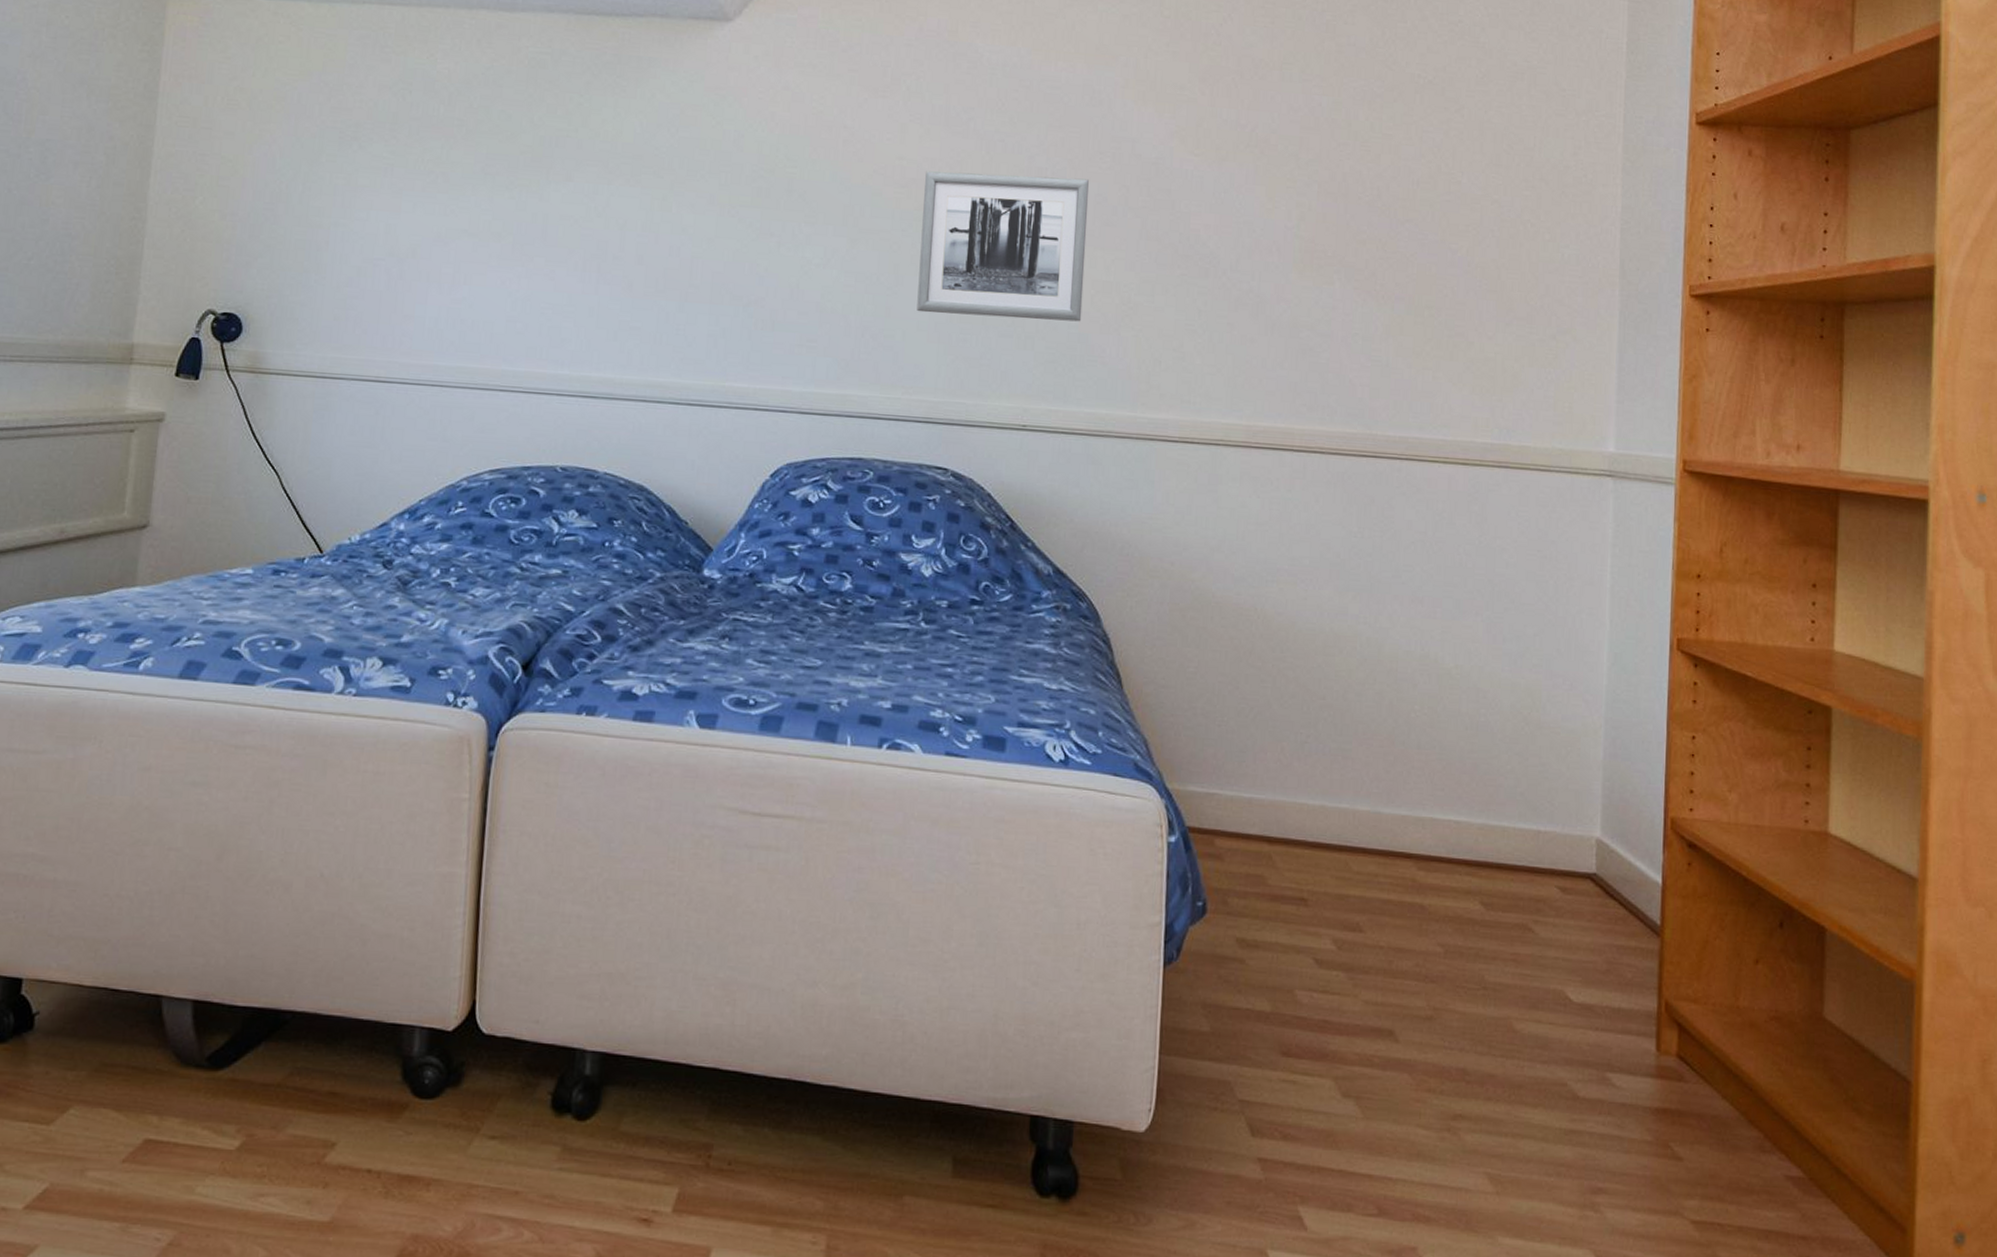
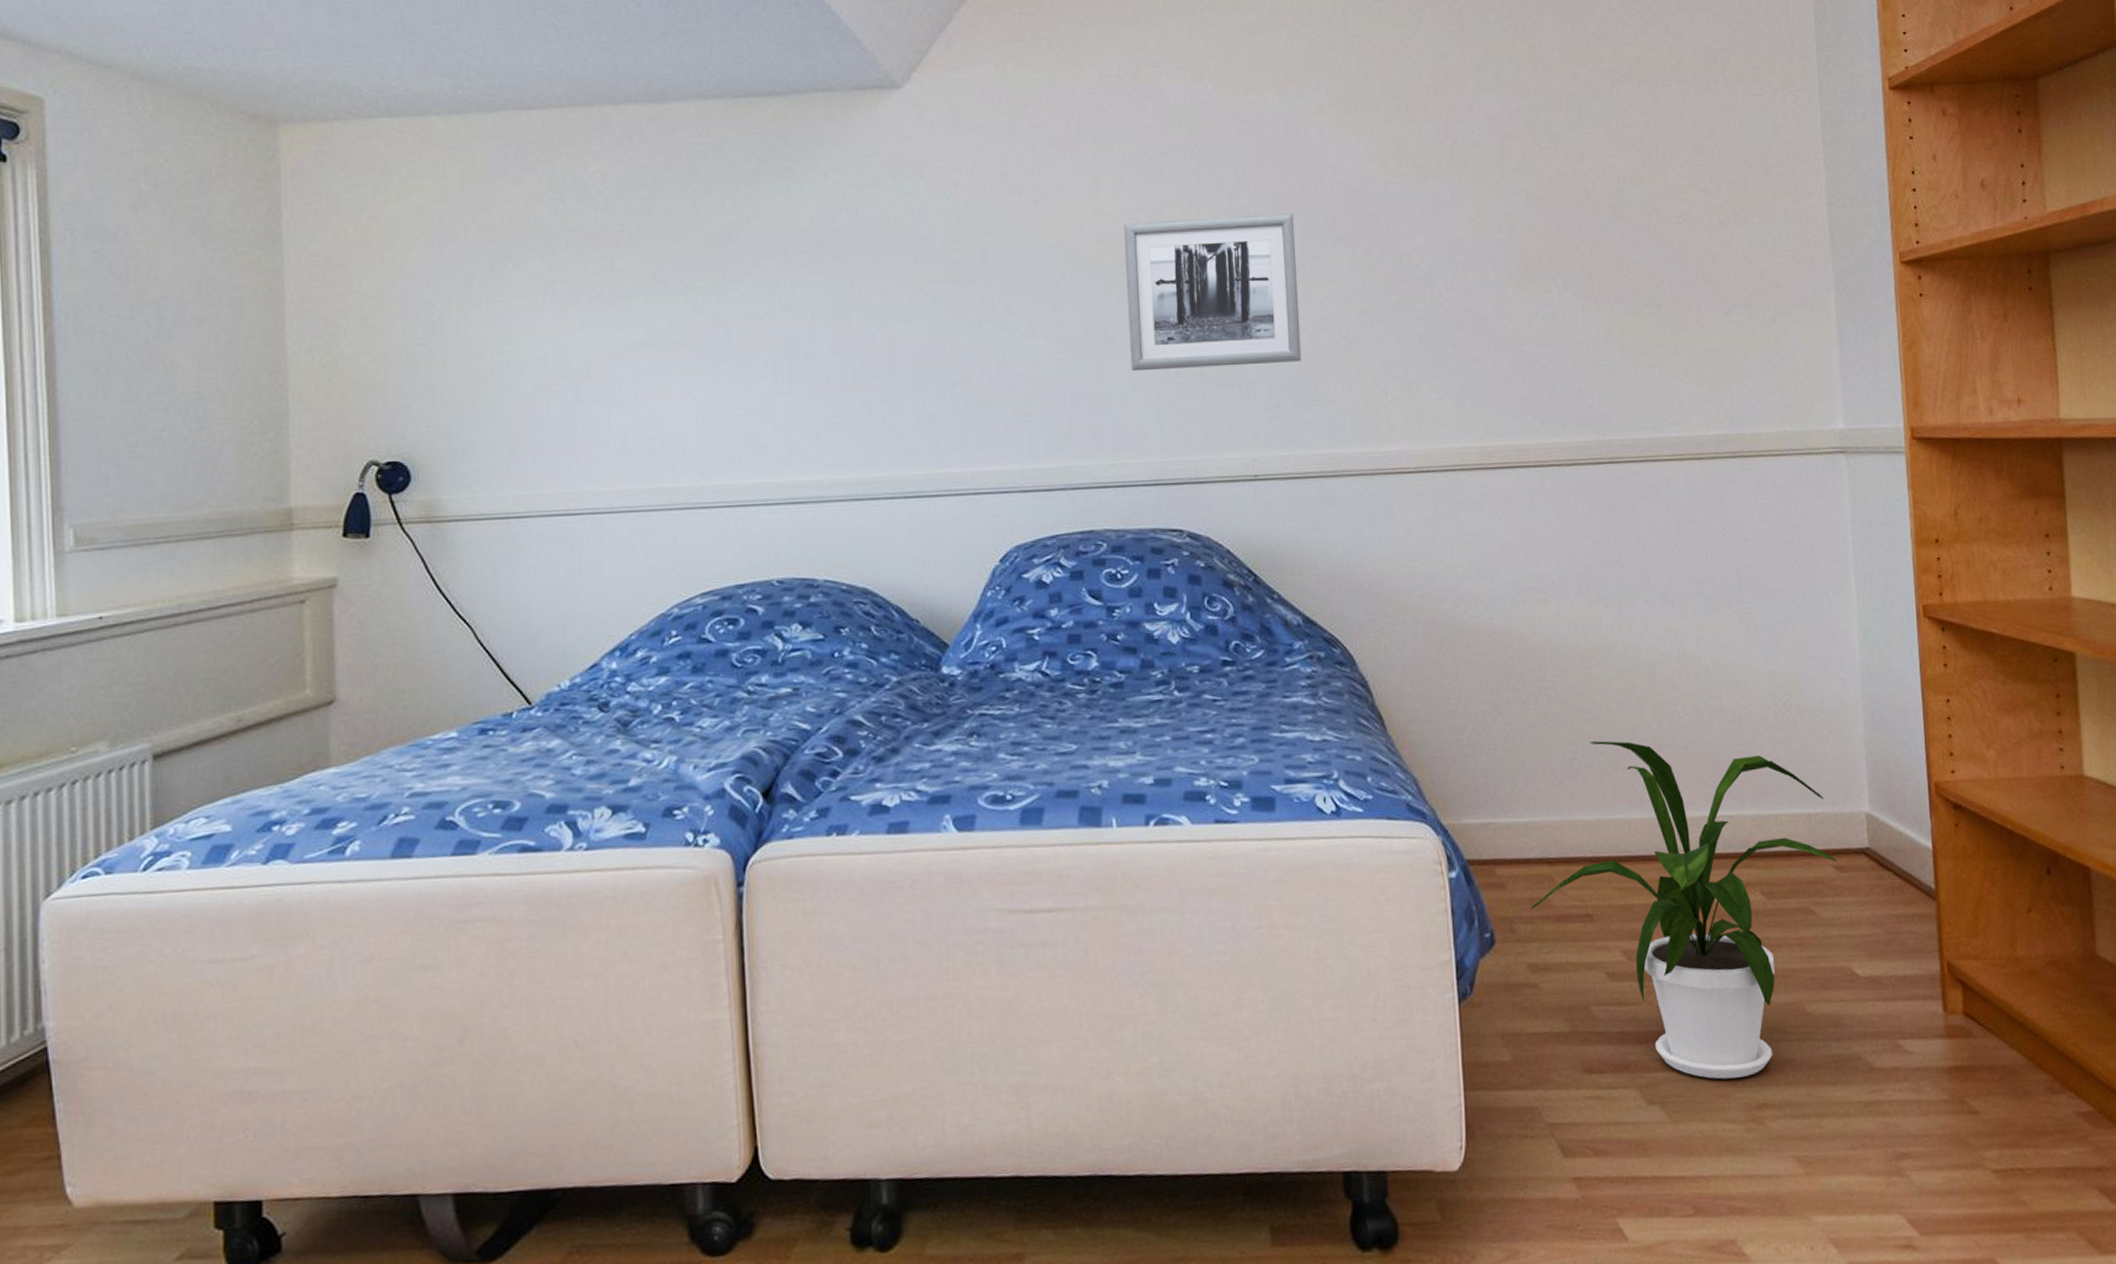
house plant: none [1246,728,1562,1085] -> present [1531,741,1838,1080]

